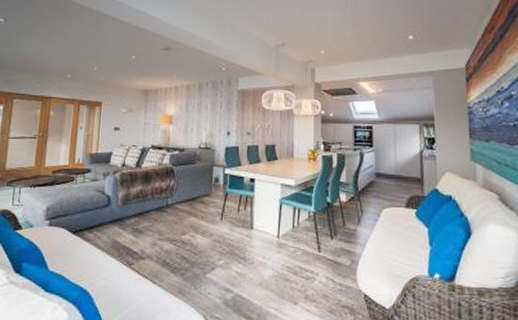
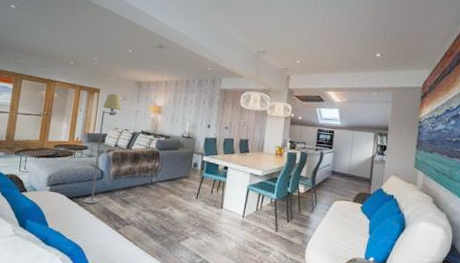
floor lamp: none [88,106,128,238] -> present [83,93,122,204]

